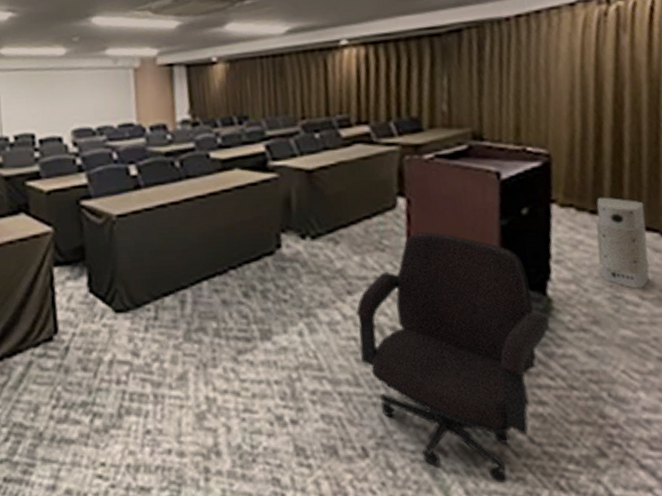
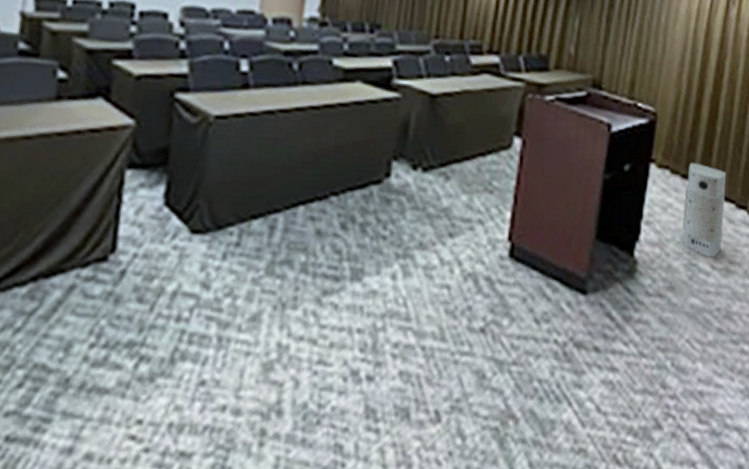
office chair: present [356,231,550,483] -> none [451,176,632,455]

